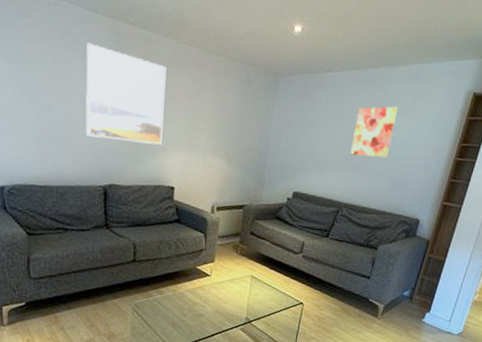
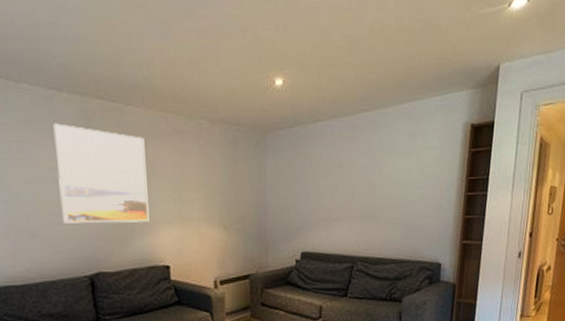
wall art: present [350,106,399,158] -> none [354,148,397,204]

